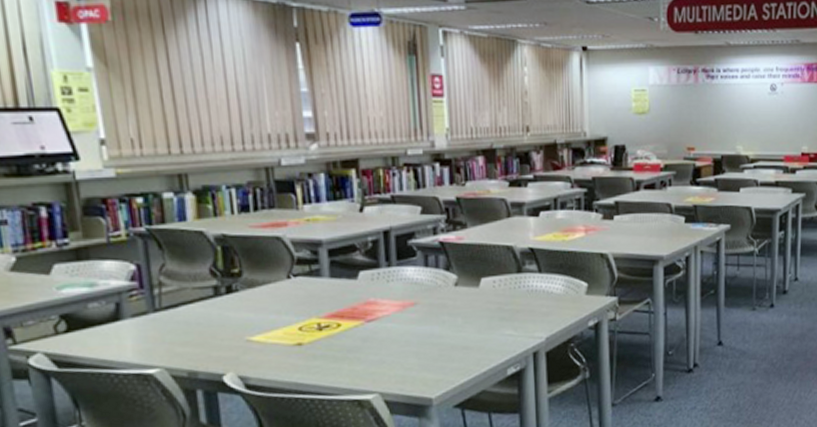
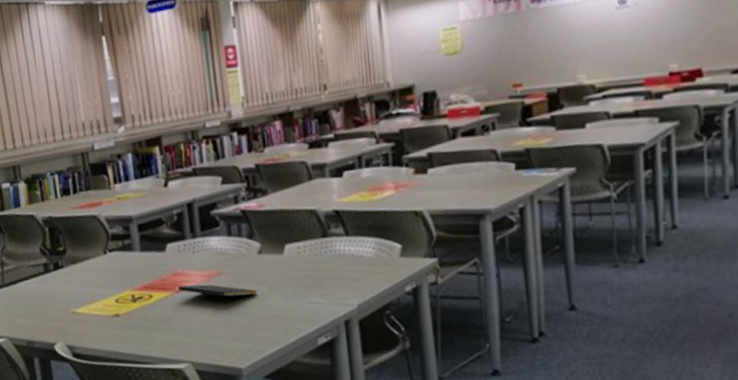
notepad: none [369,314,452,337] -> present [177,284,258,306]

